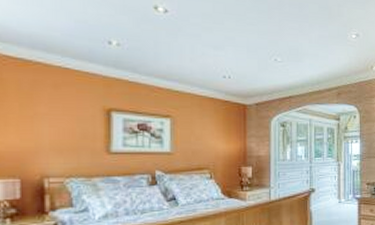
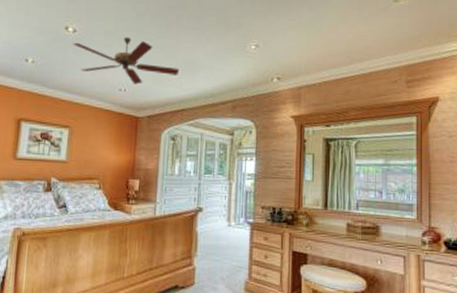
ceiling fan: none [166,20,285,71] -> present [73,36,180,85]

